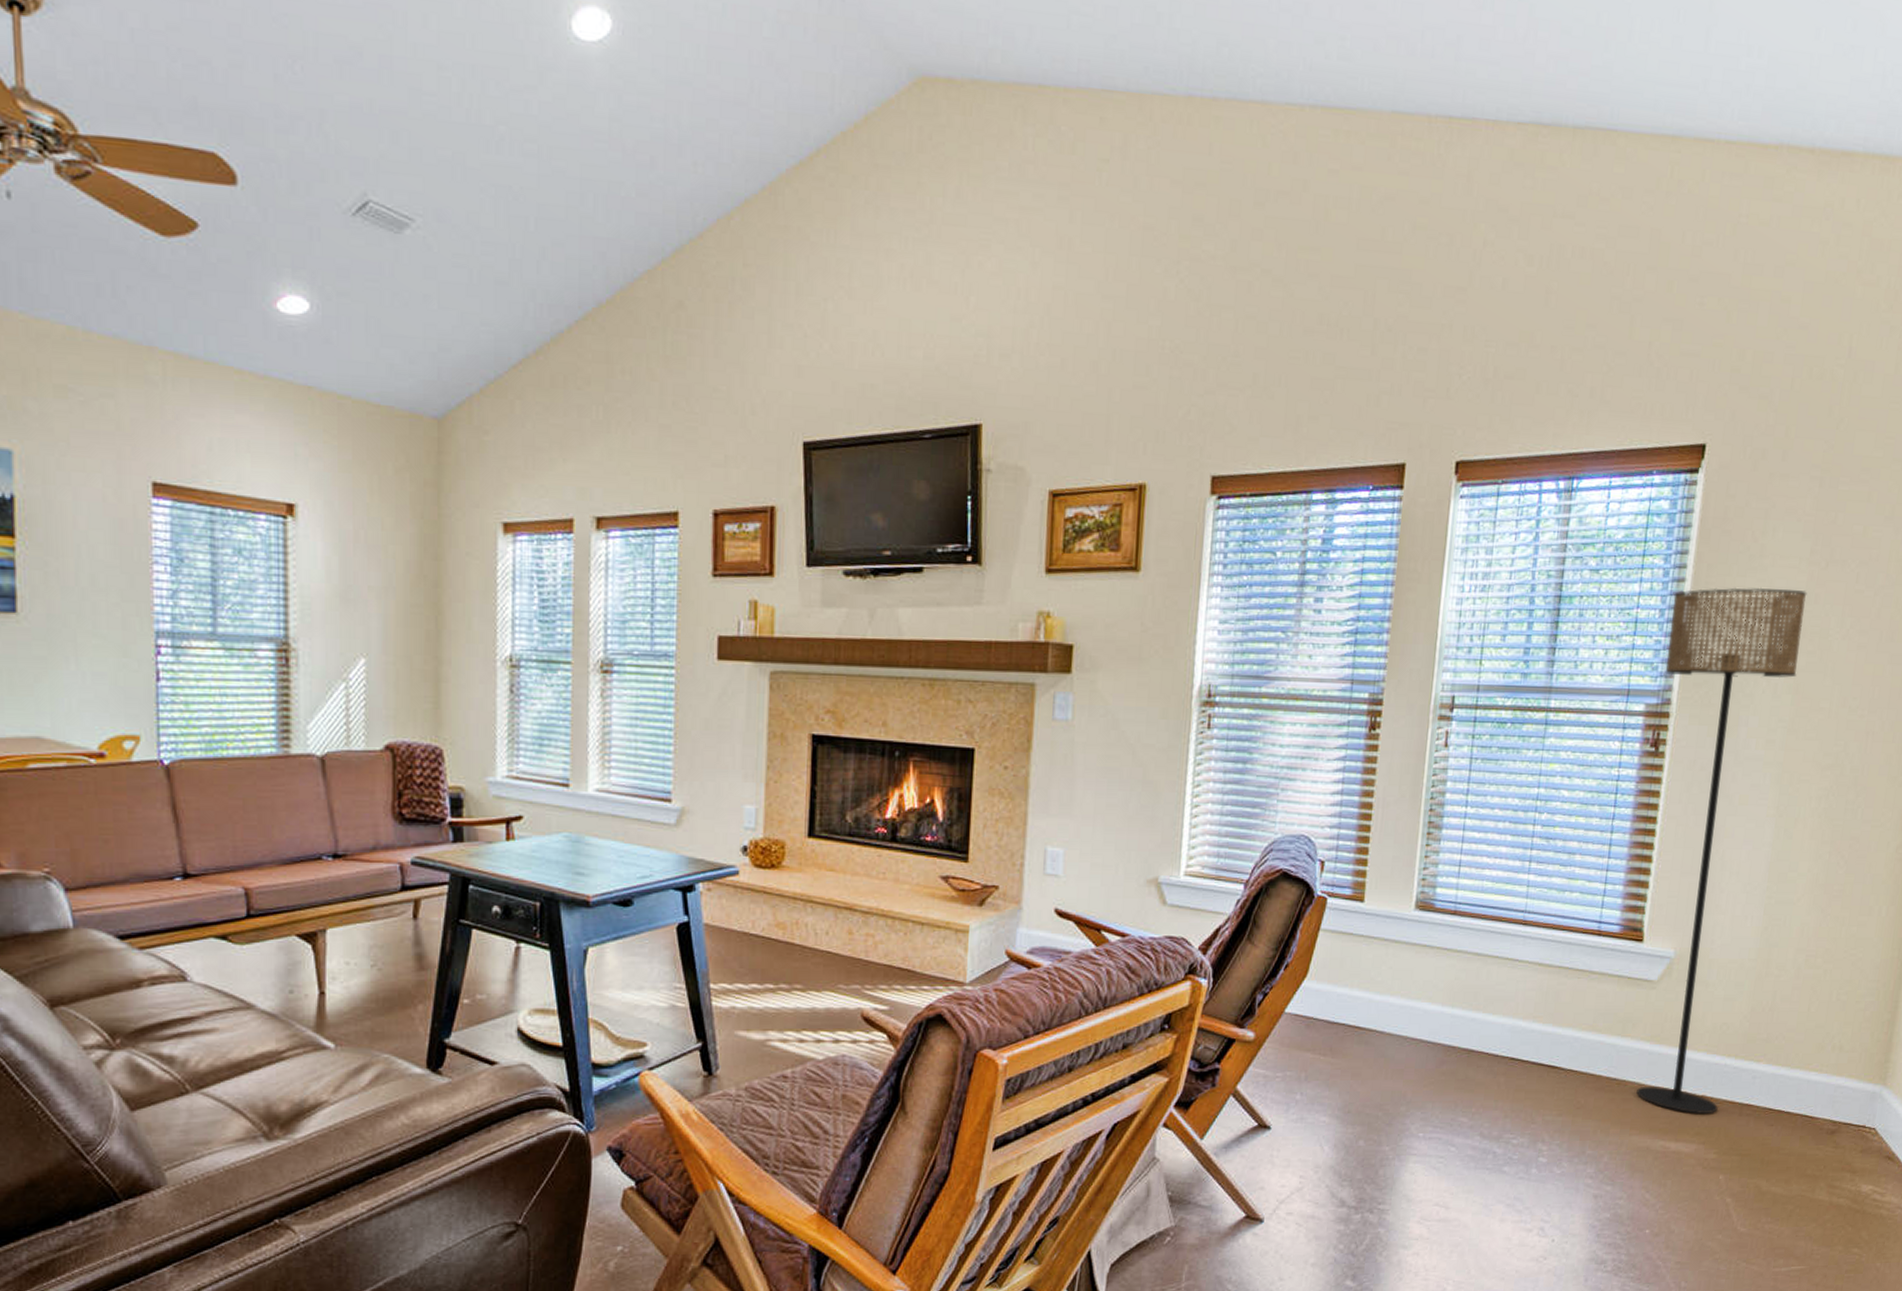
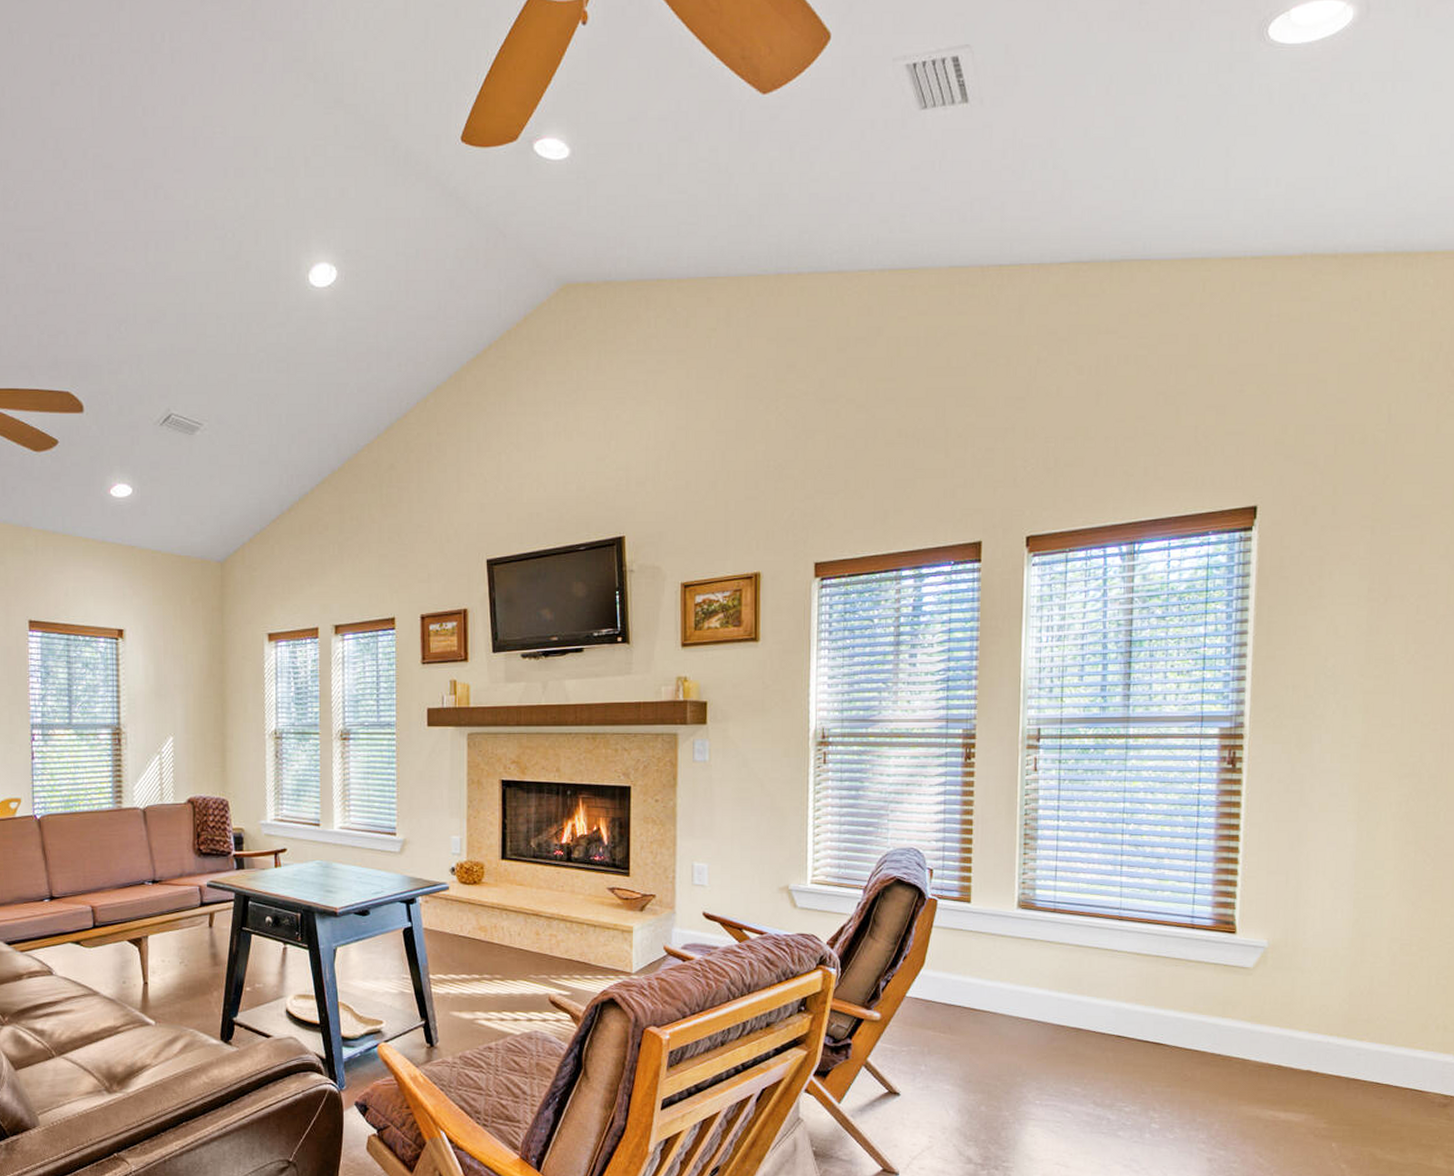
floor lamp: present [1636,587,1807,1115] -> none [1236,623,1369,1088]

